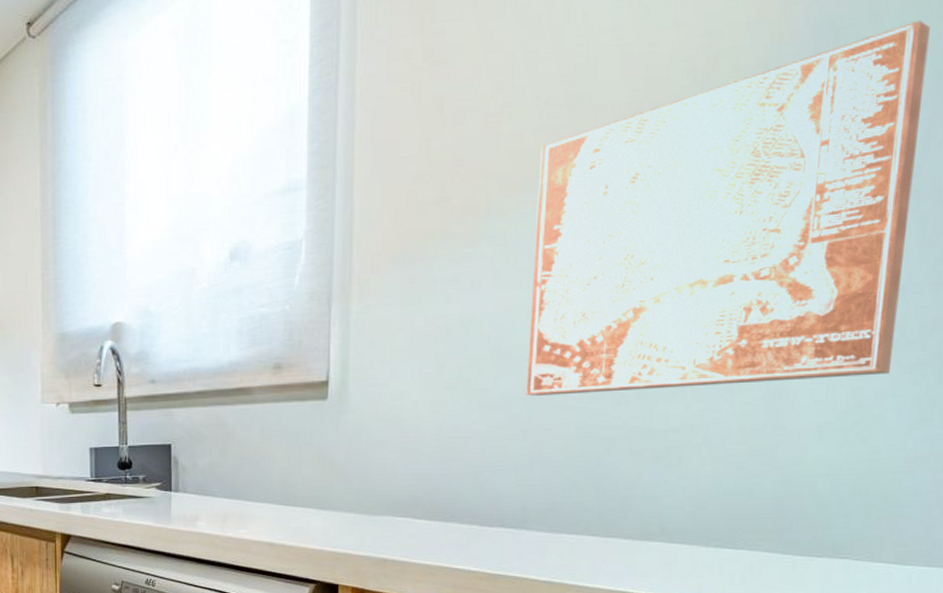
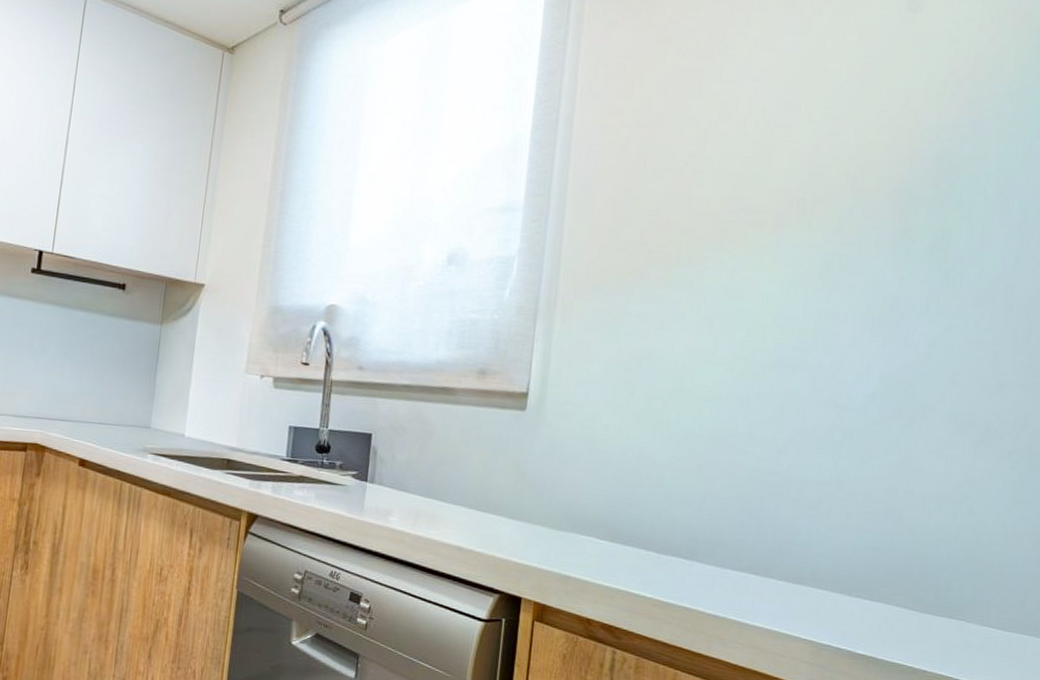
wall art: present [526,20,930,396] -> none [702,169,1018,457]

